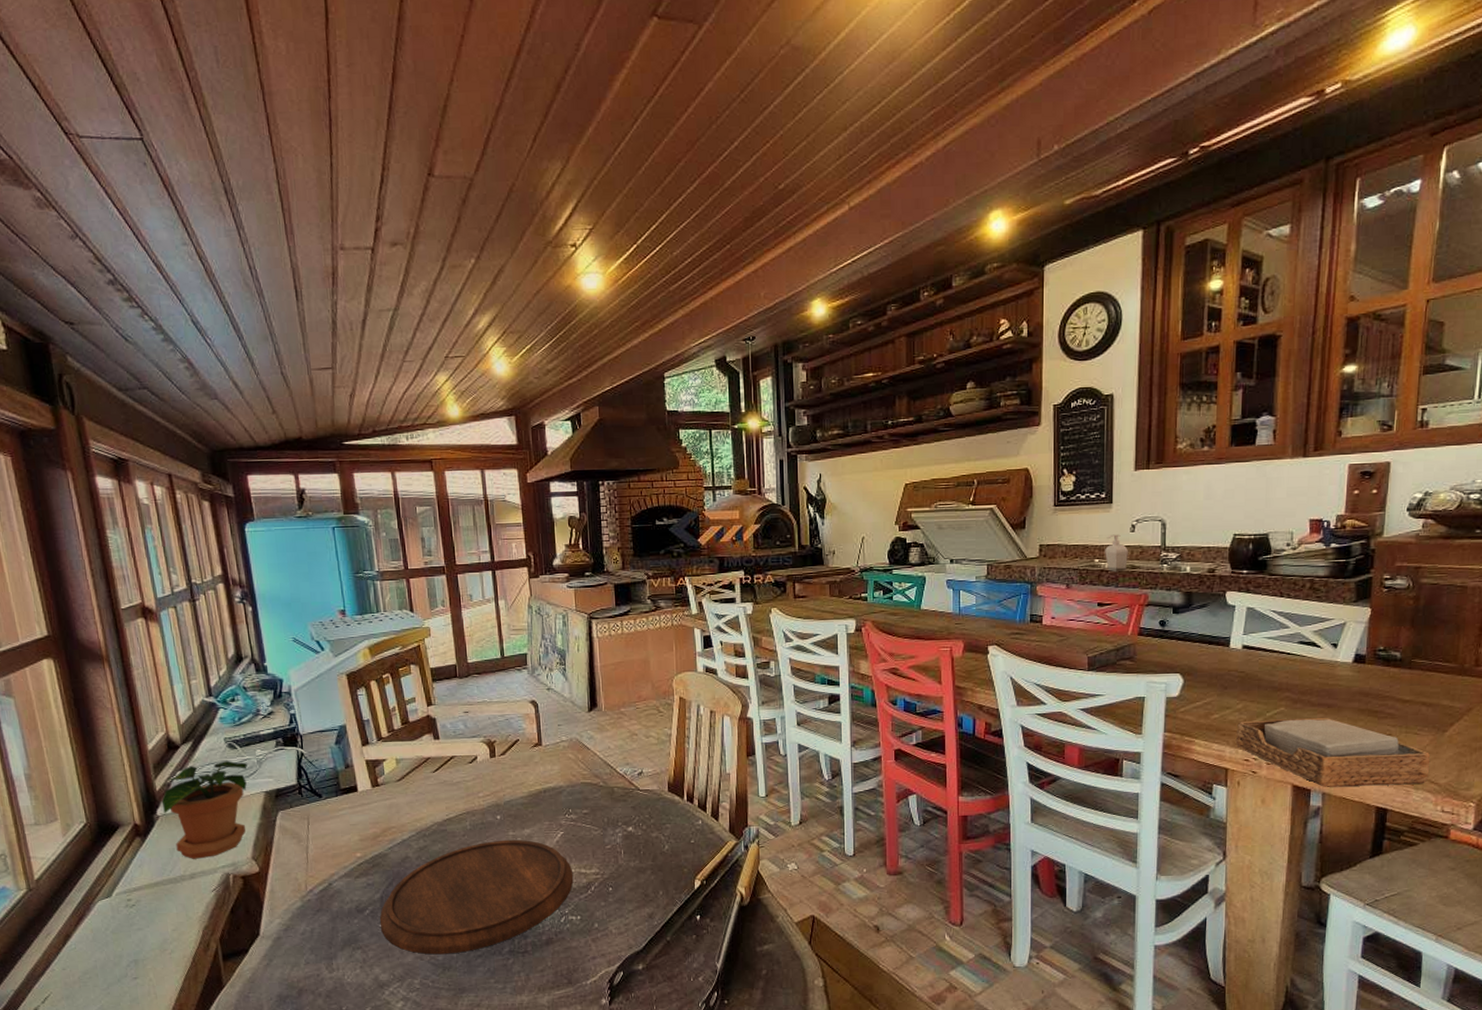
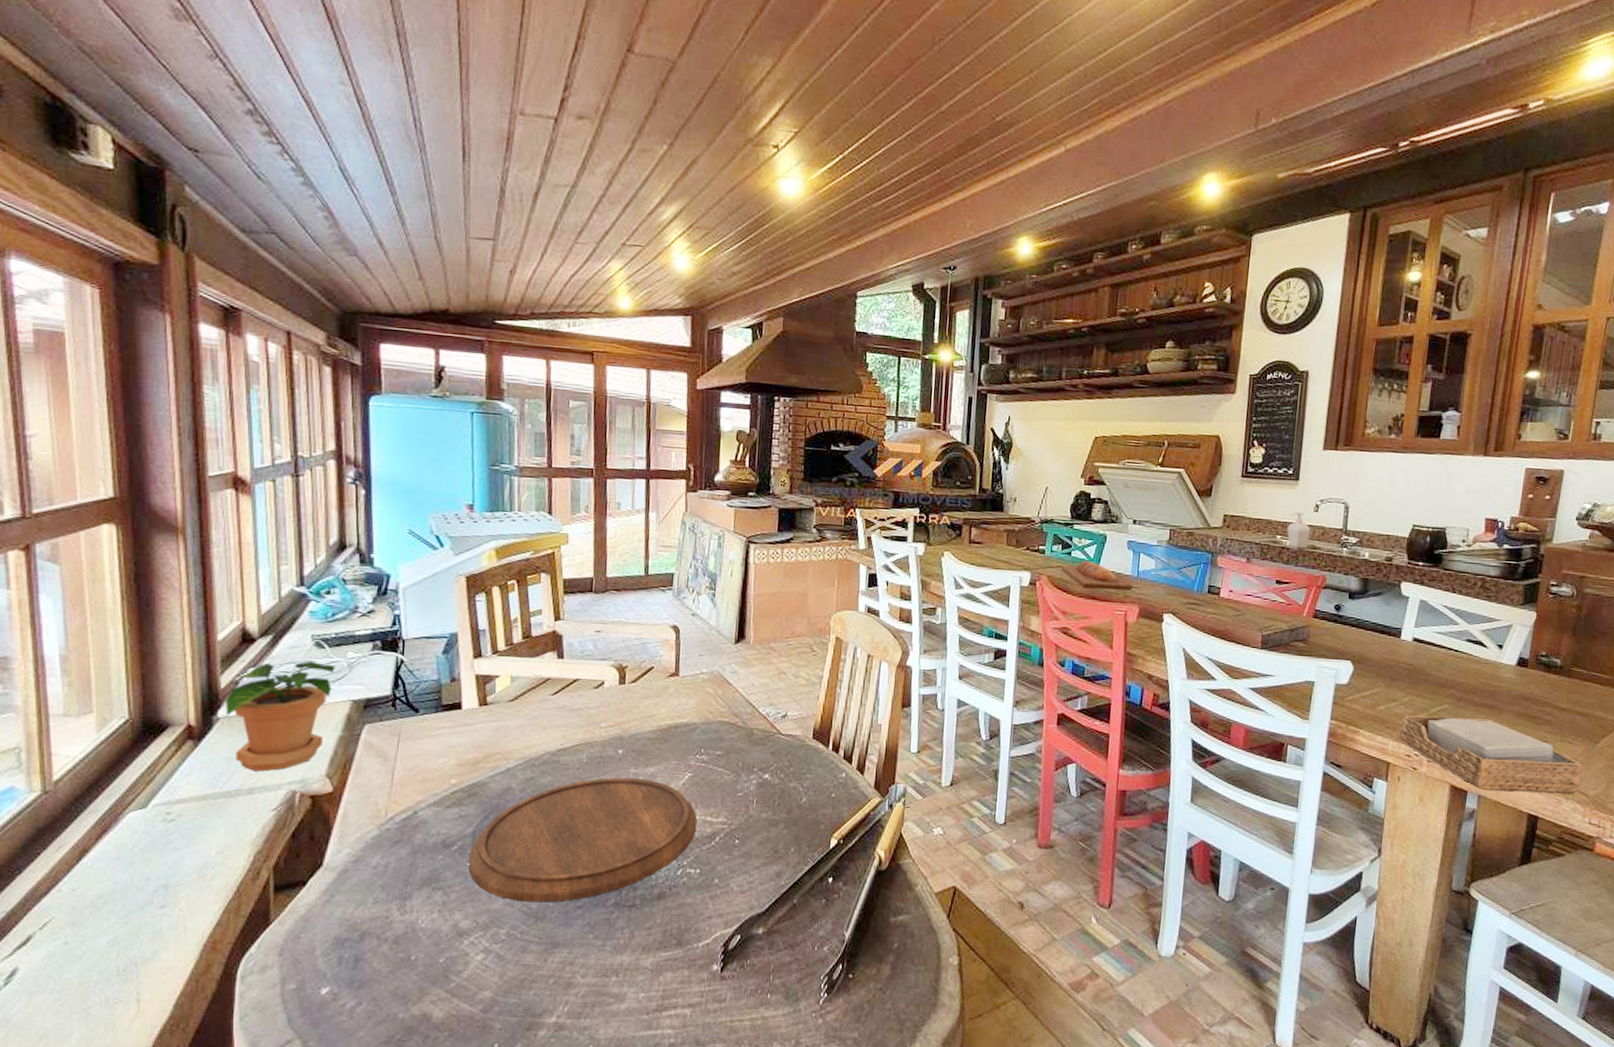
bread loaf: none [885,602,956,630] -> present [1062,560,1133,591]

